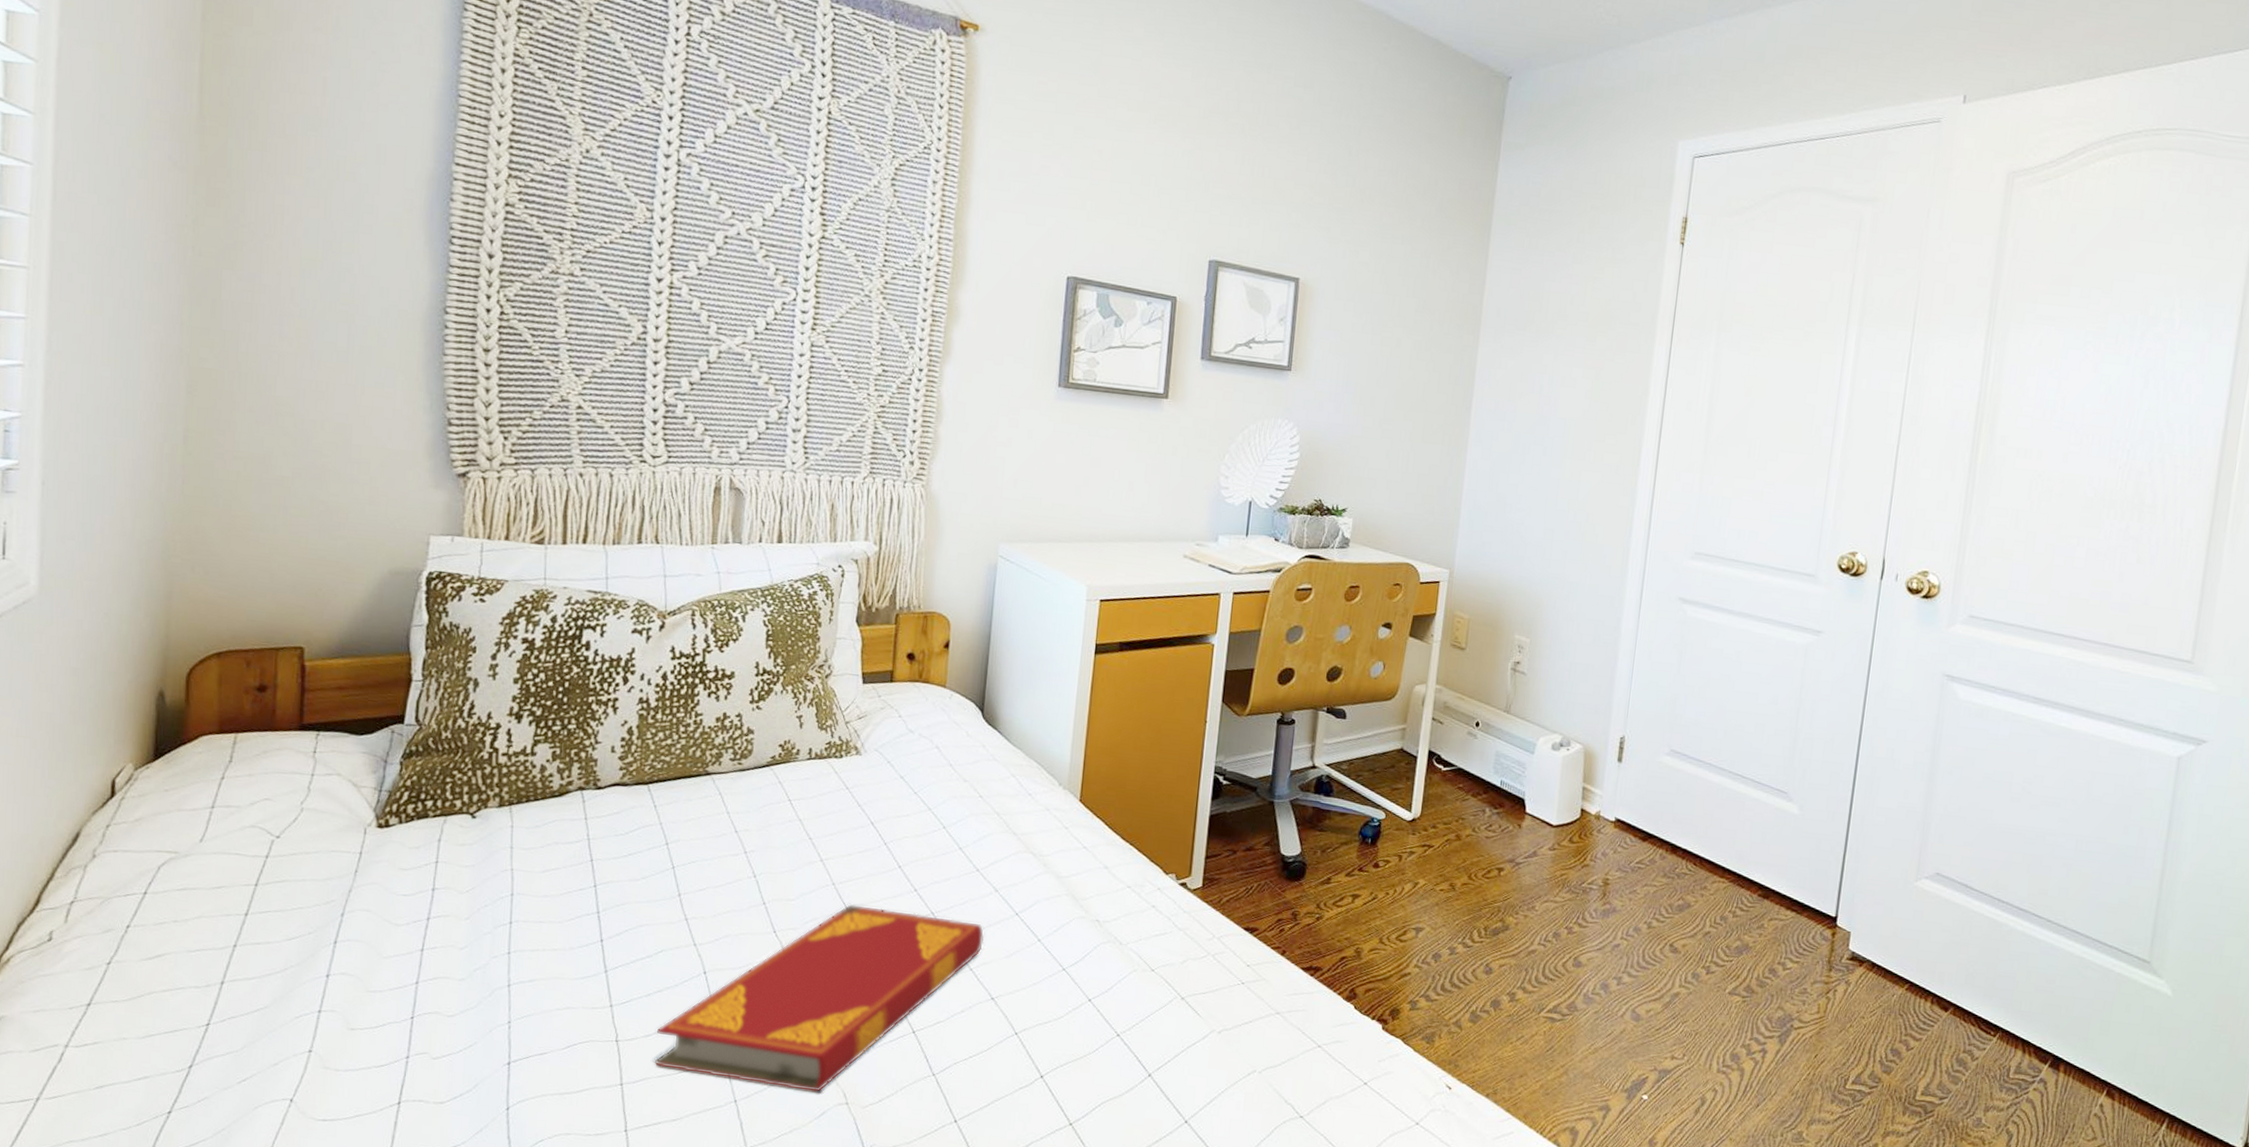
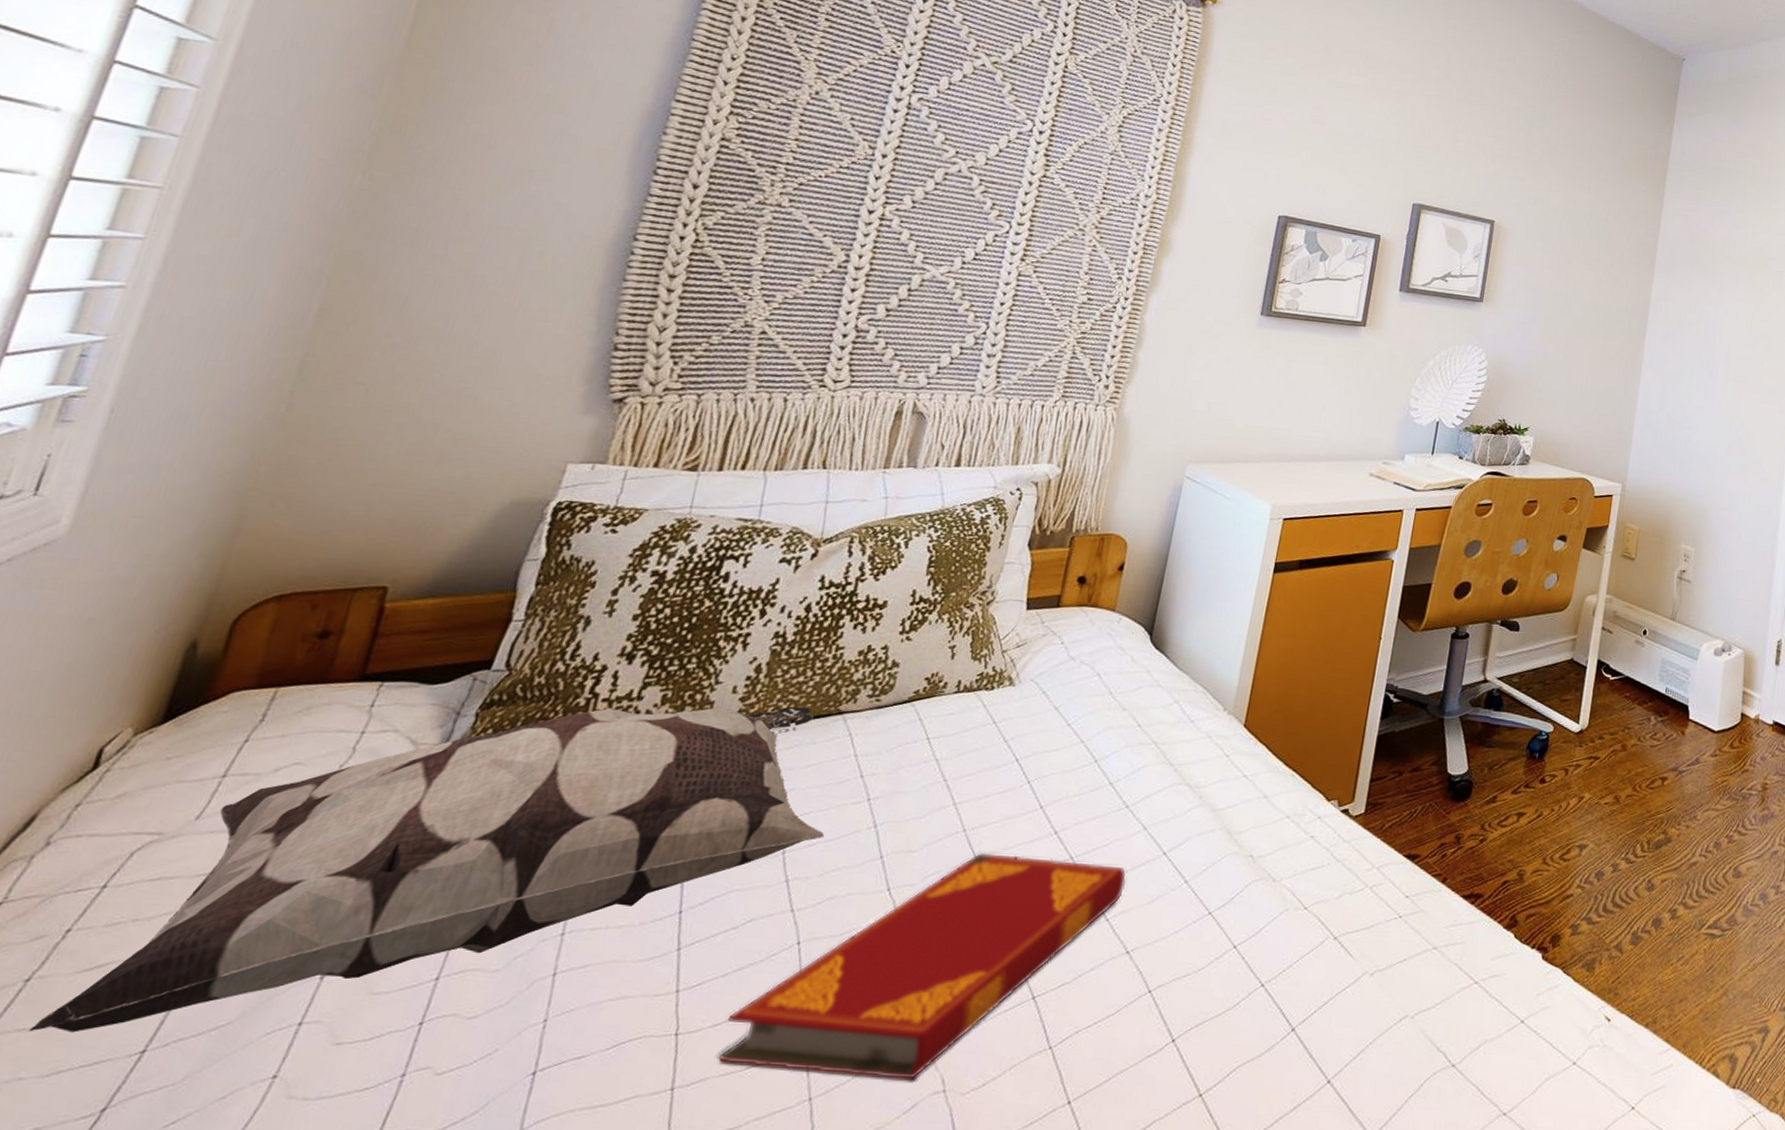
decorative pillow: none [120,762,712,1007] -> present [28,706,825,1033]

